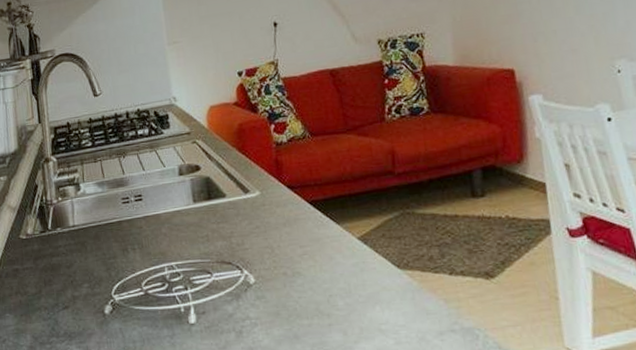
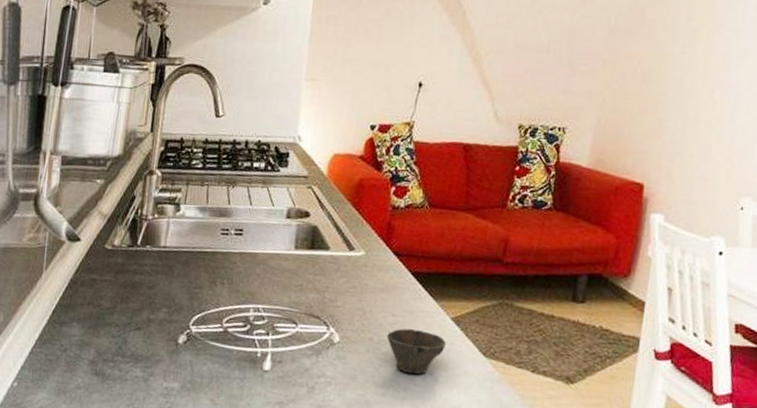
cup: none [299,255,359,300] -> present [387,328,446,374]

